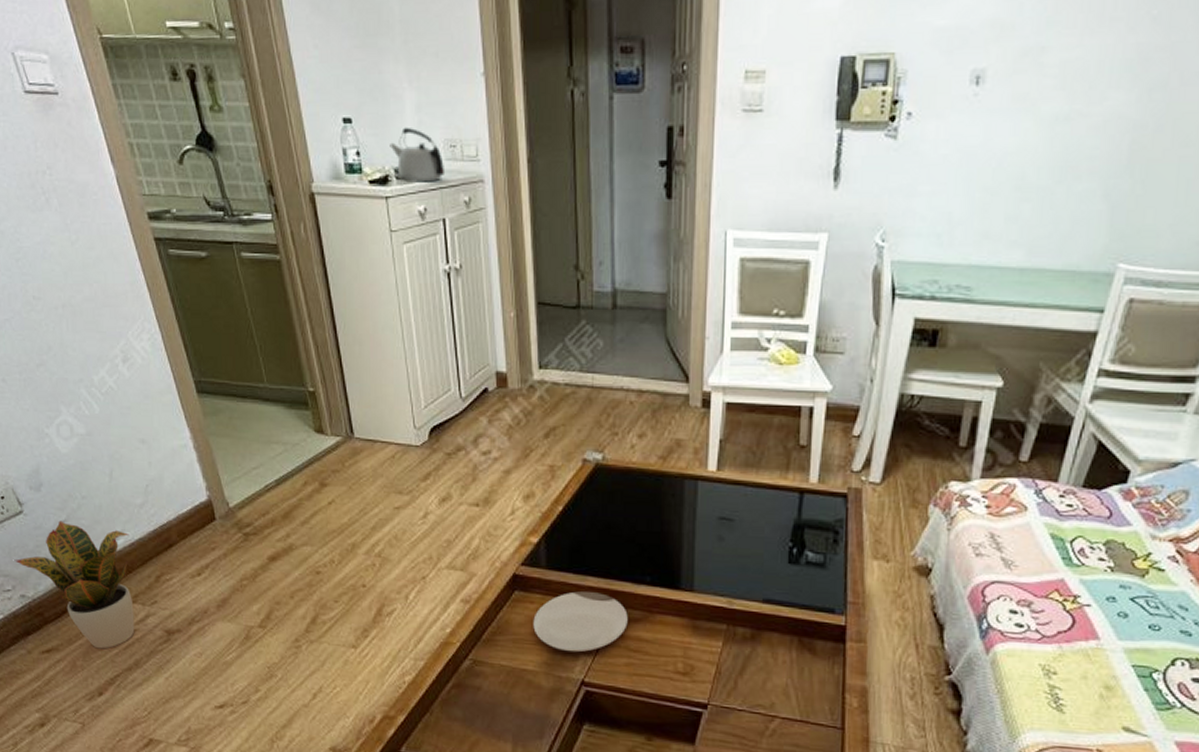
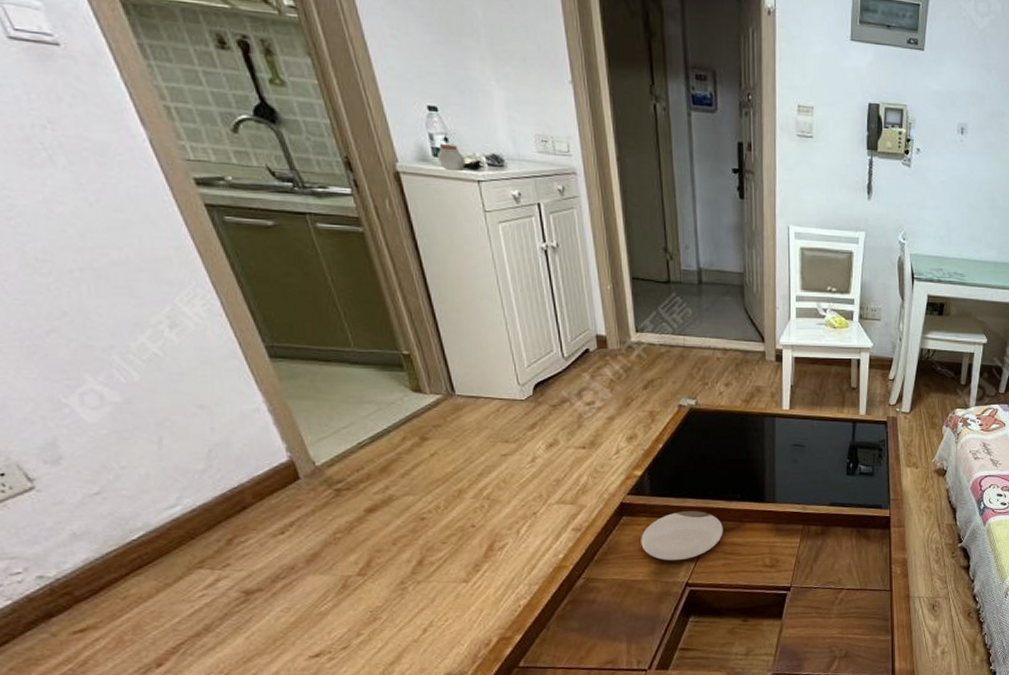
potted plant: present [14,520,135,649] -> none [24,493,202,620]
jar: none [350,159,375,189] -> present [438,144,466,172]
kettle: present [389,127,446,183] -> none [479,120,538,170]

